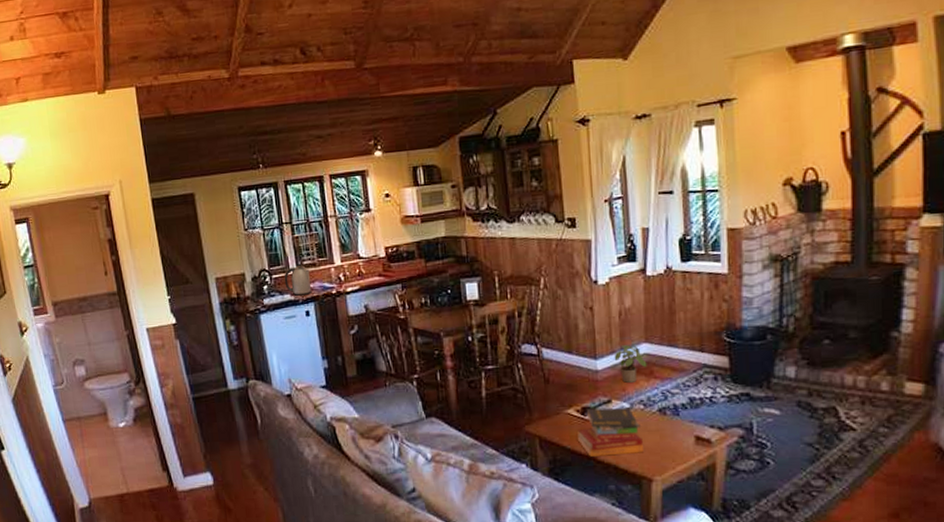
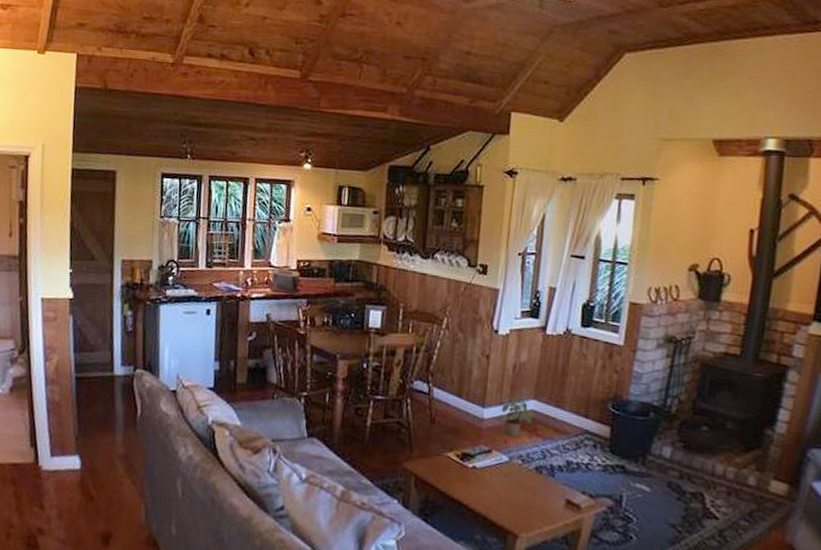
kettle: present [284,265,312,297] -> none [191,263,219,295]
toaster: none [362,258,392,283] -> present [270,268,301,295]
books: present [577,407,643,457] -> none [452,455,516,509]

